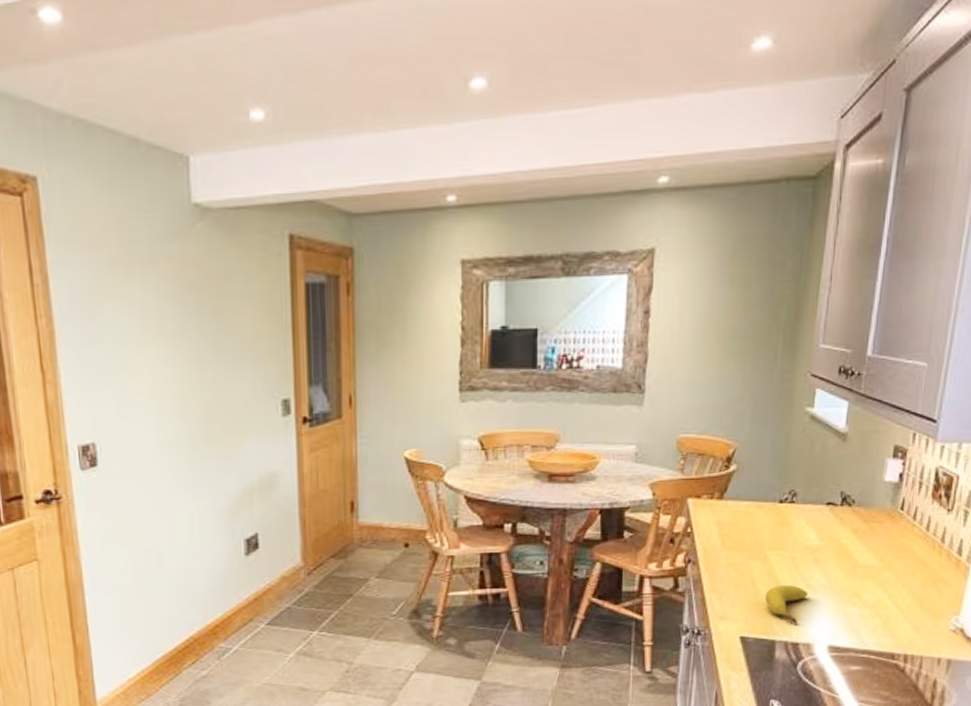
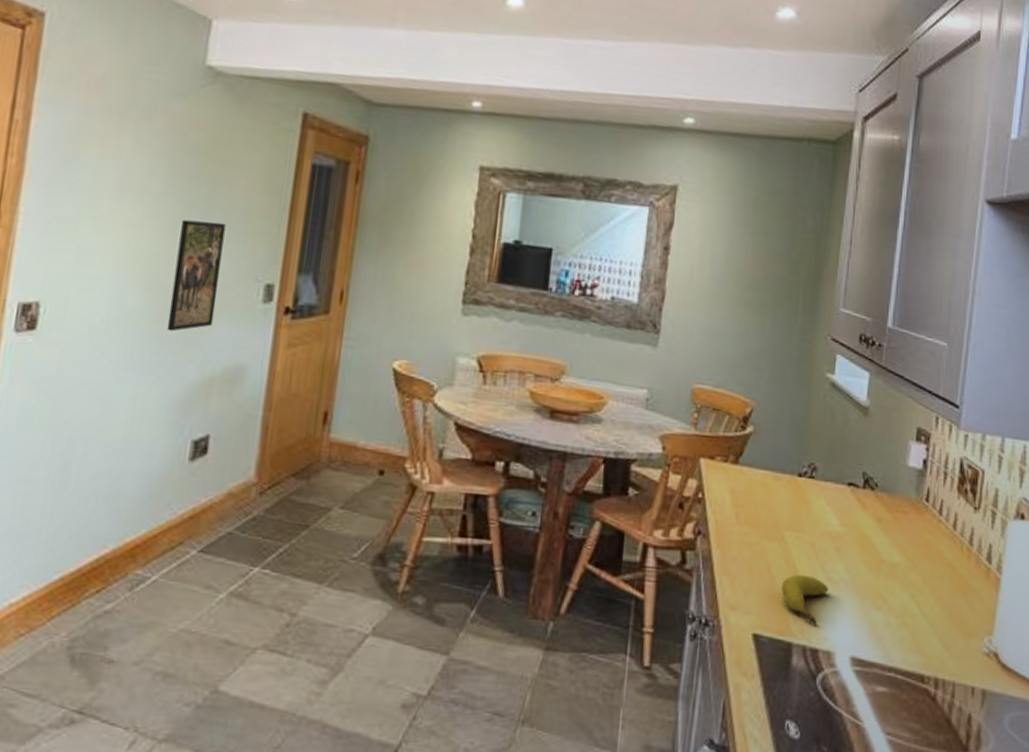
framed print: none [200,350,243,452] -> present [166,219,226,332]

